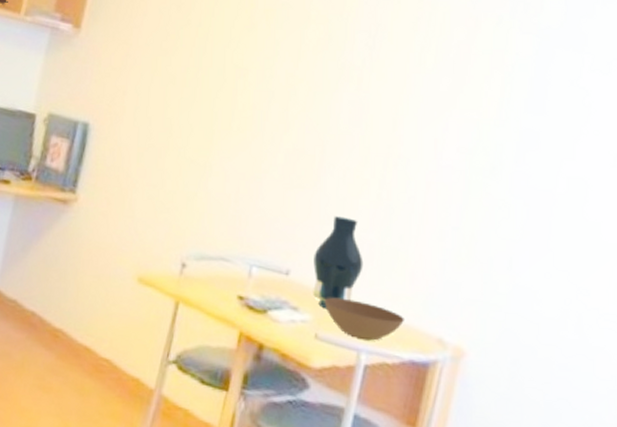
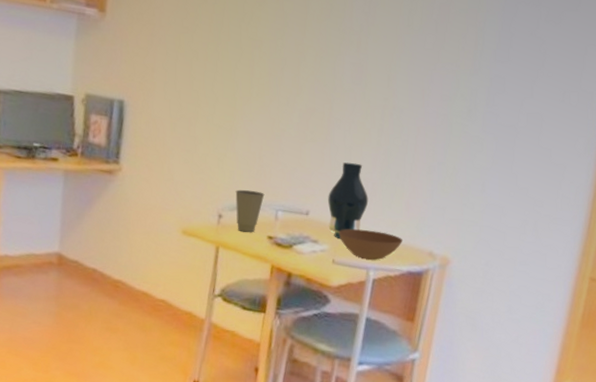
cup: none [202,236,238,288] -> present [235,189,265,232]

